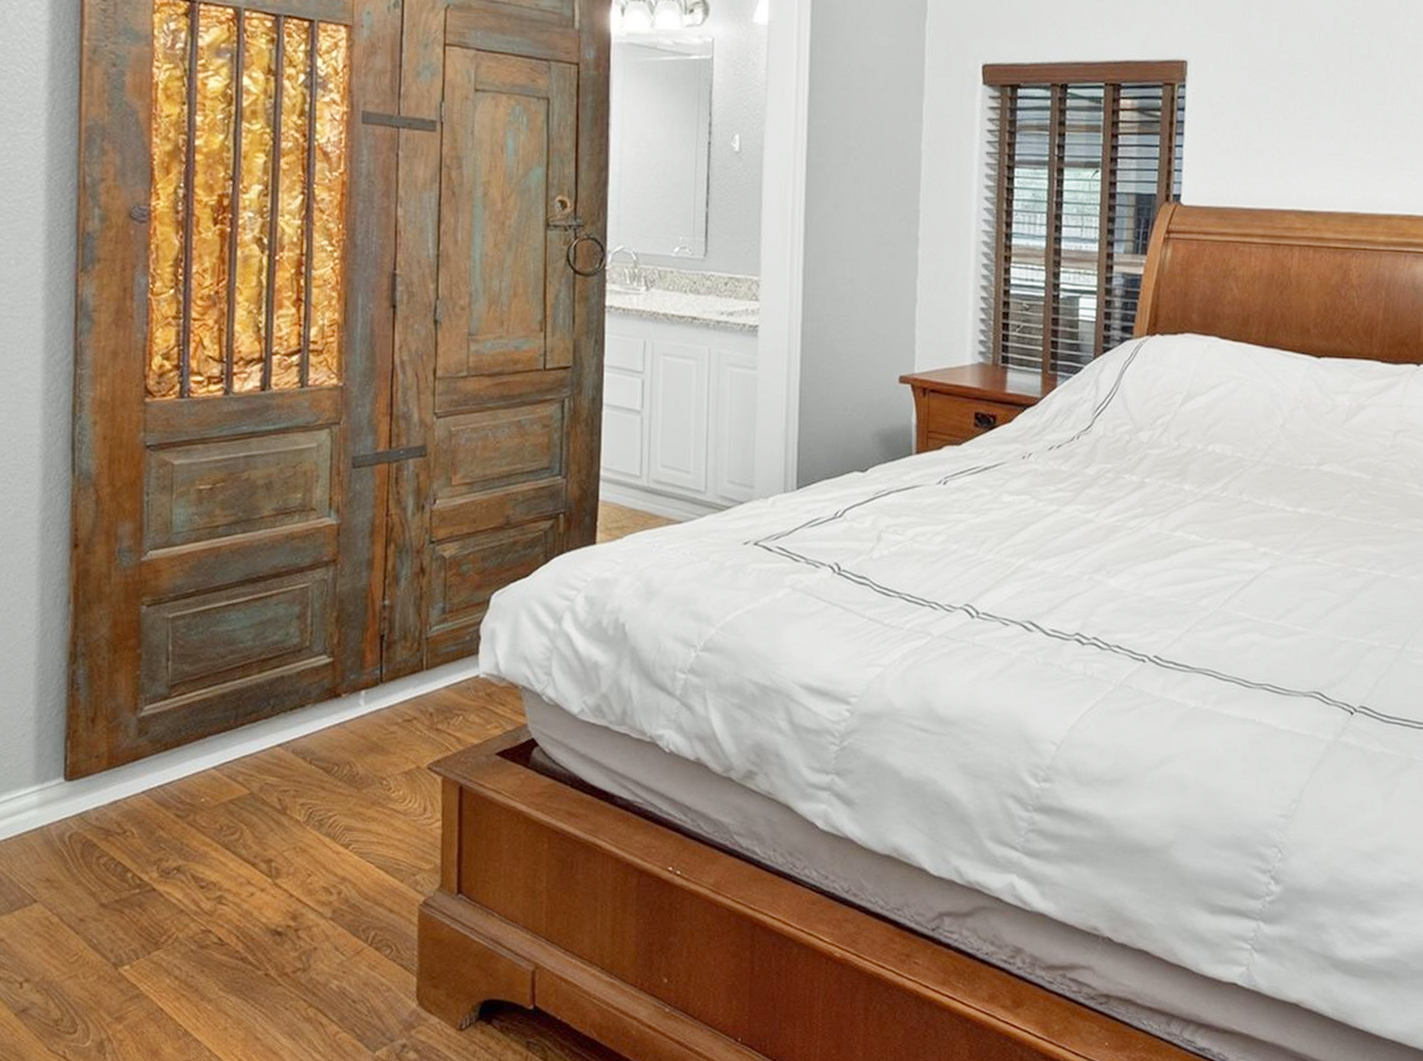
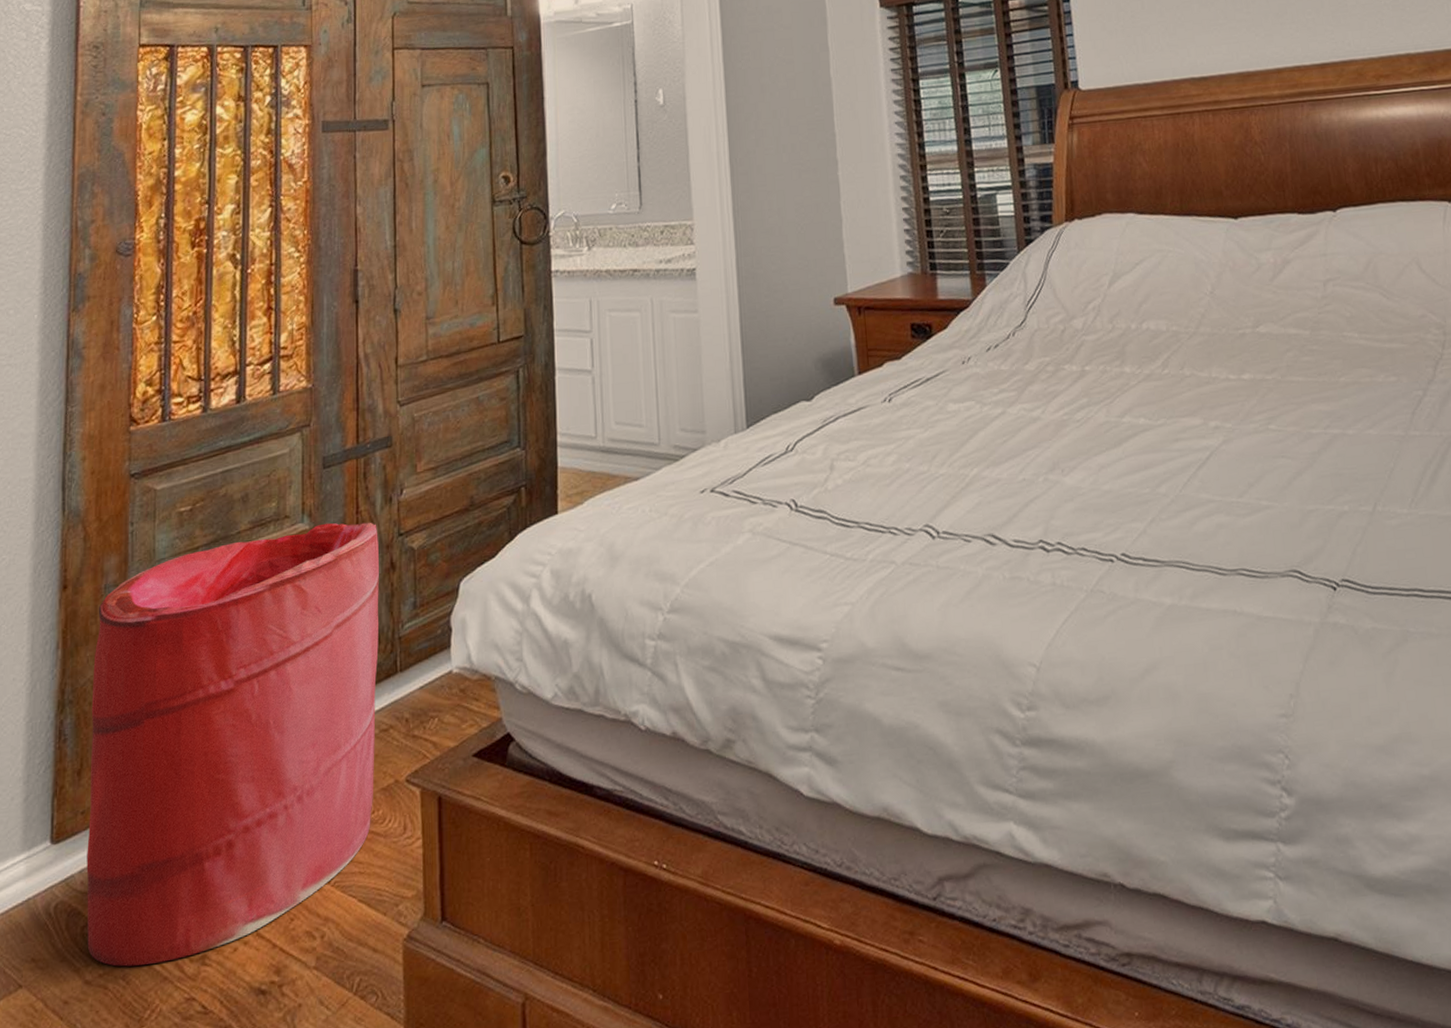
laundry hamper: none [101,521,409,897] -> present [86,522,380,967]

